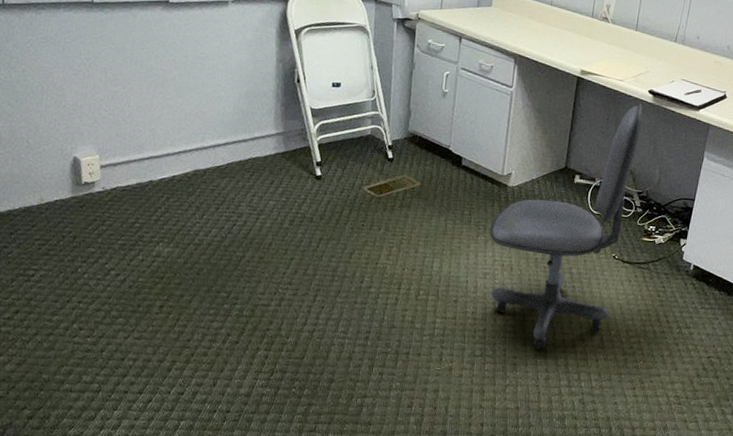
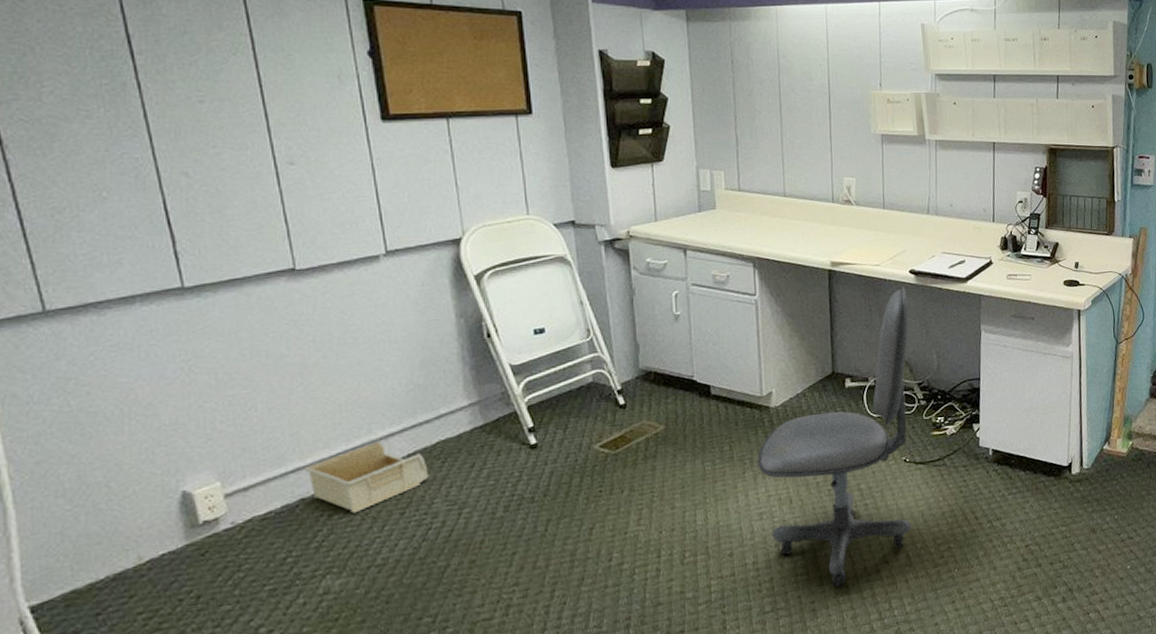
storage bin: none [155,148,240,201] -> present [304,442,429,514]

